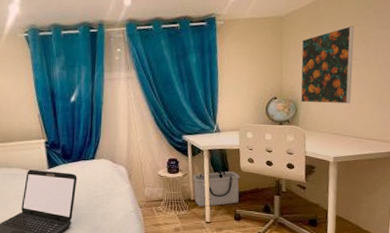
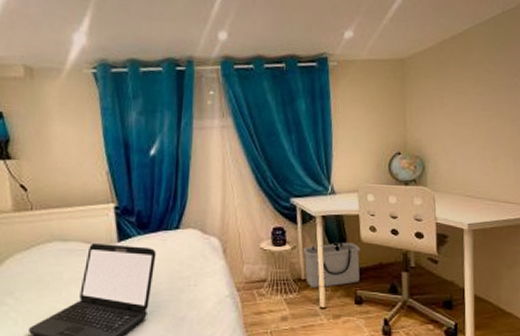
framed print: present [301,26,354,104] -> none [426,72,484,161]

